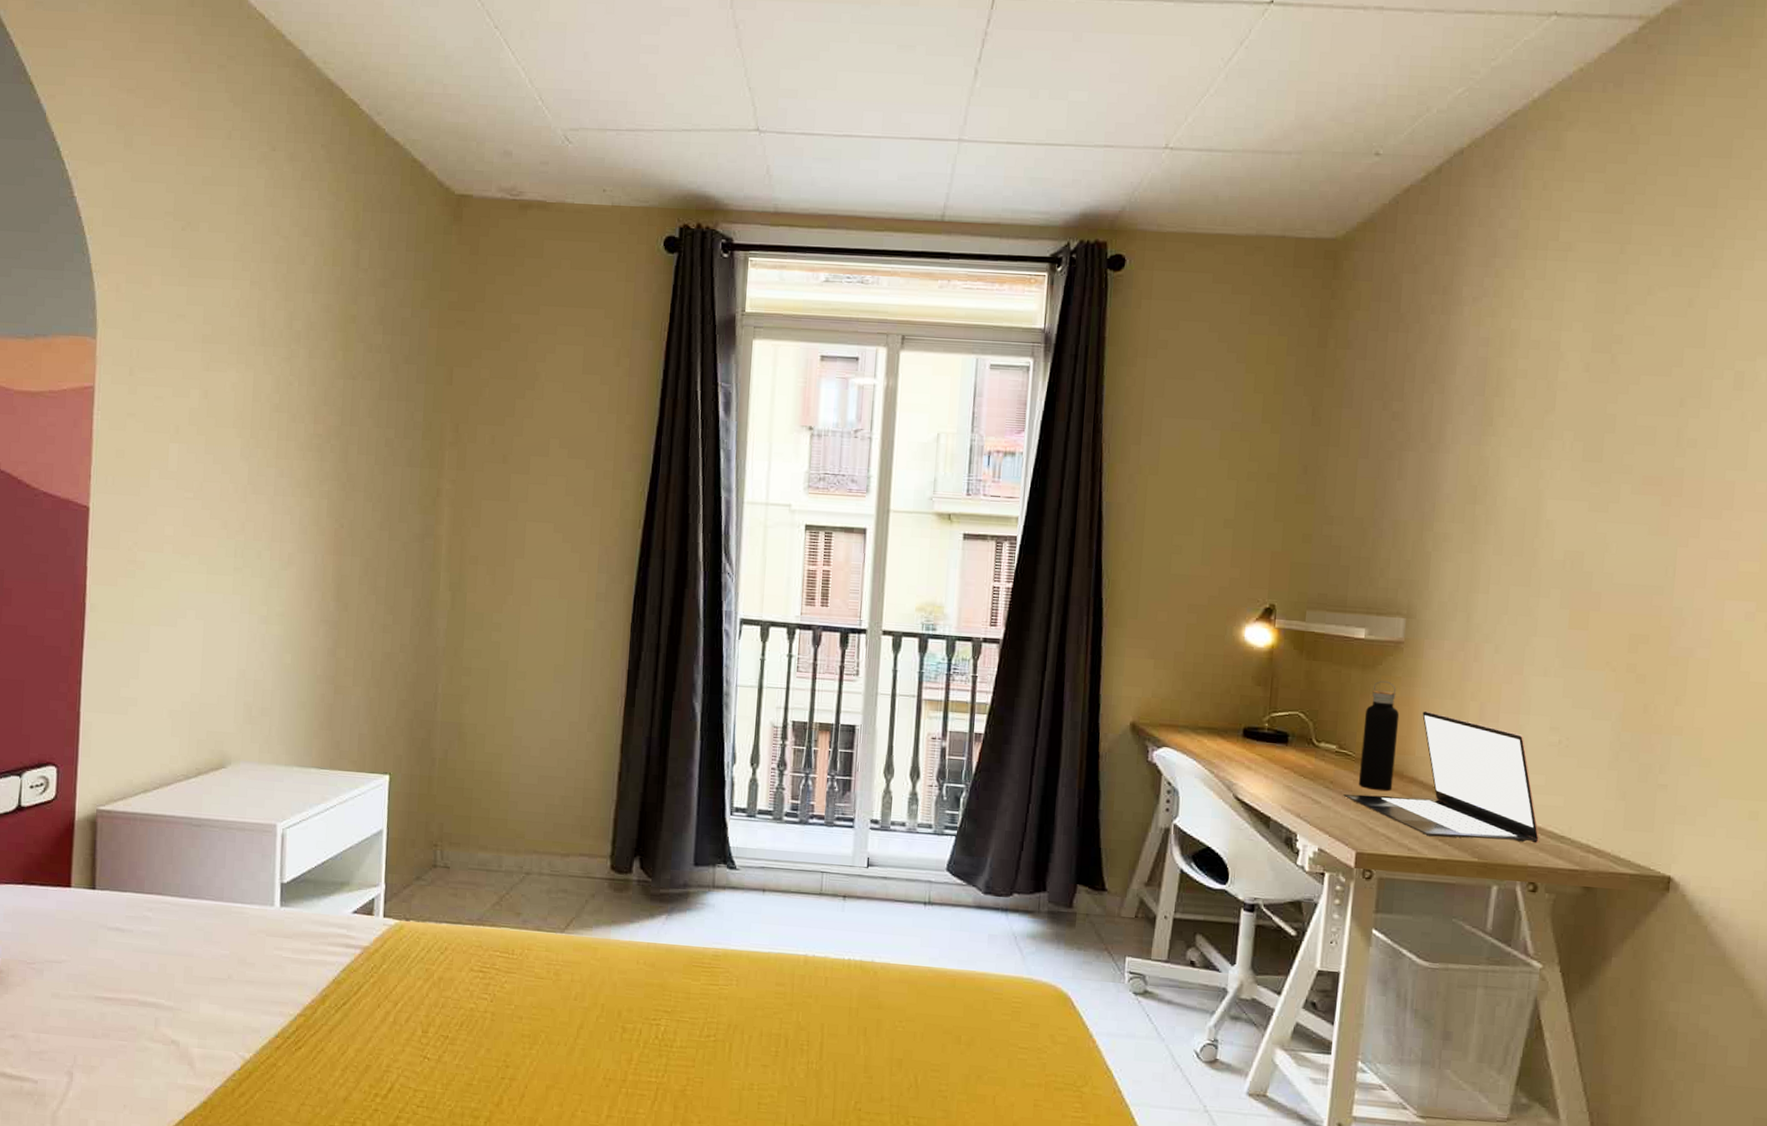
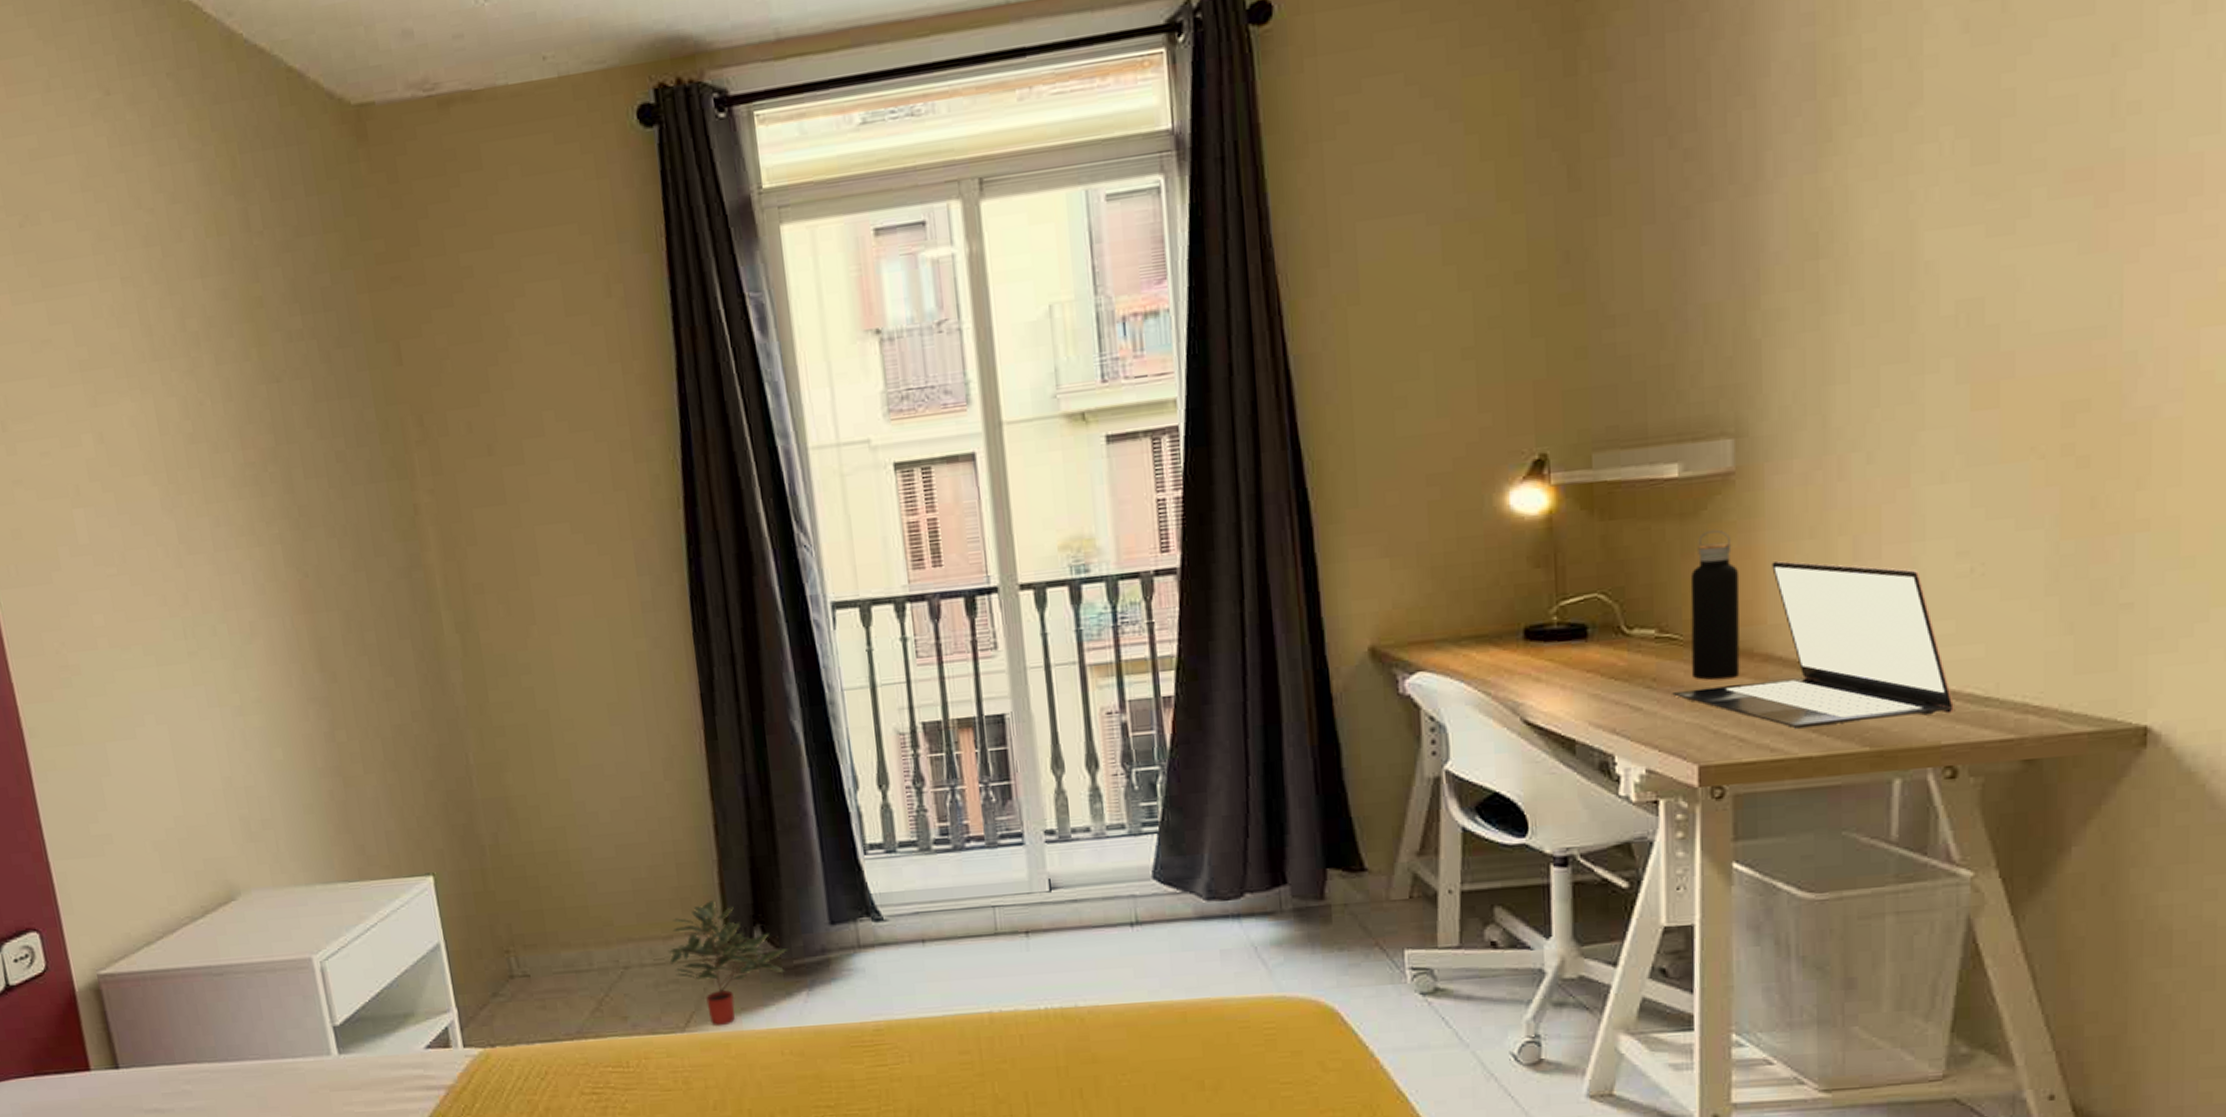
potted plant: none [563,830,660,932] -> present [668,899,790,1025]

